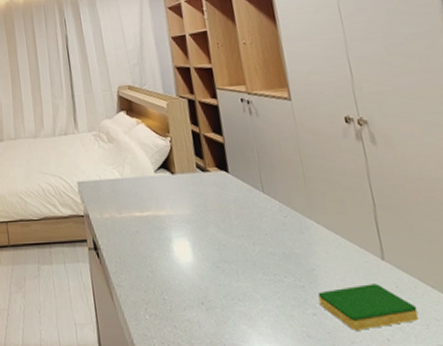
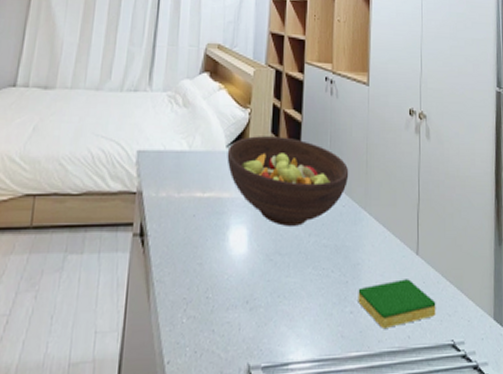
fruit bowl: none [156,158,286,237] -> present [227,136,349,226]

